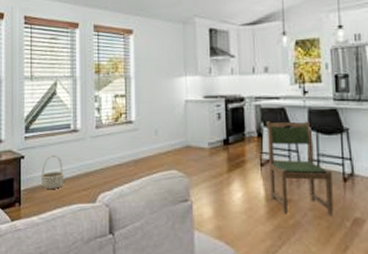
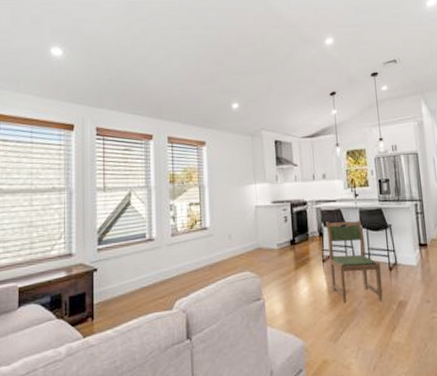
basket: present [40,155,64,189] -> none [115,265,140,300]

